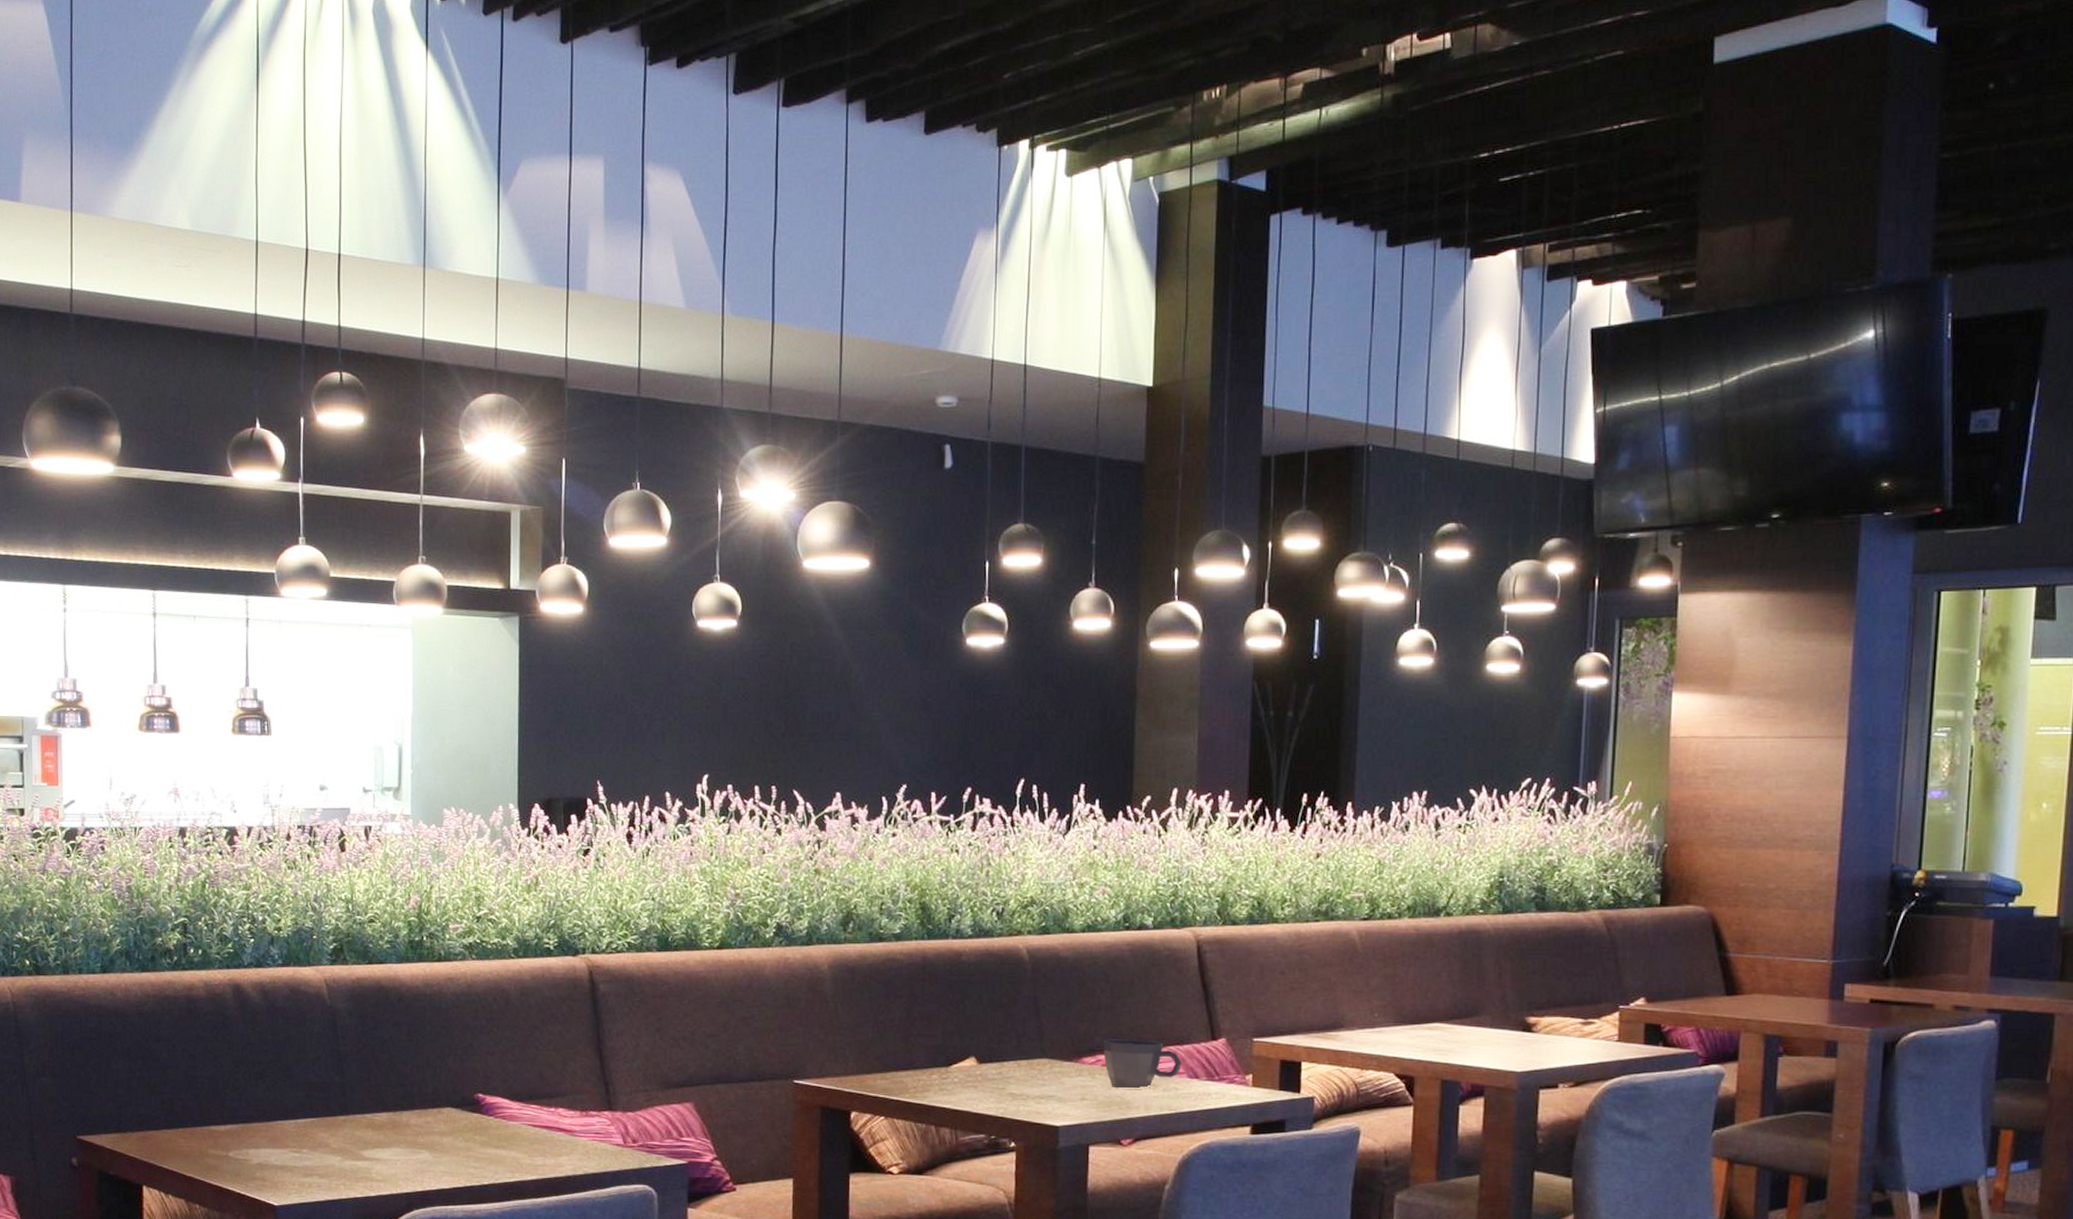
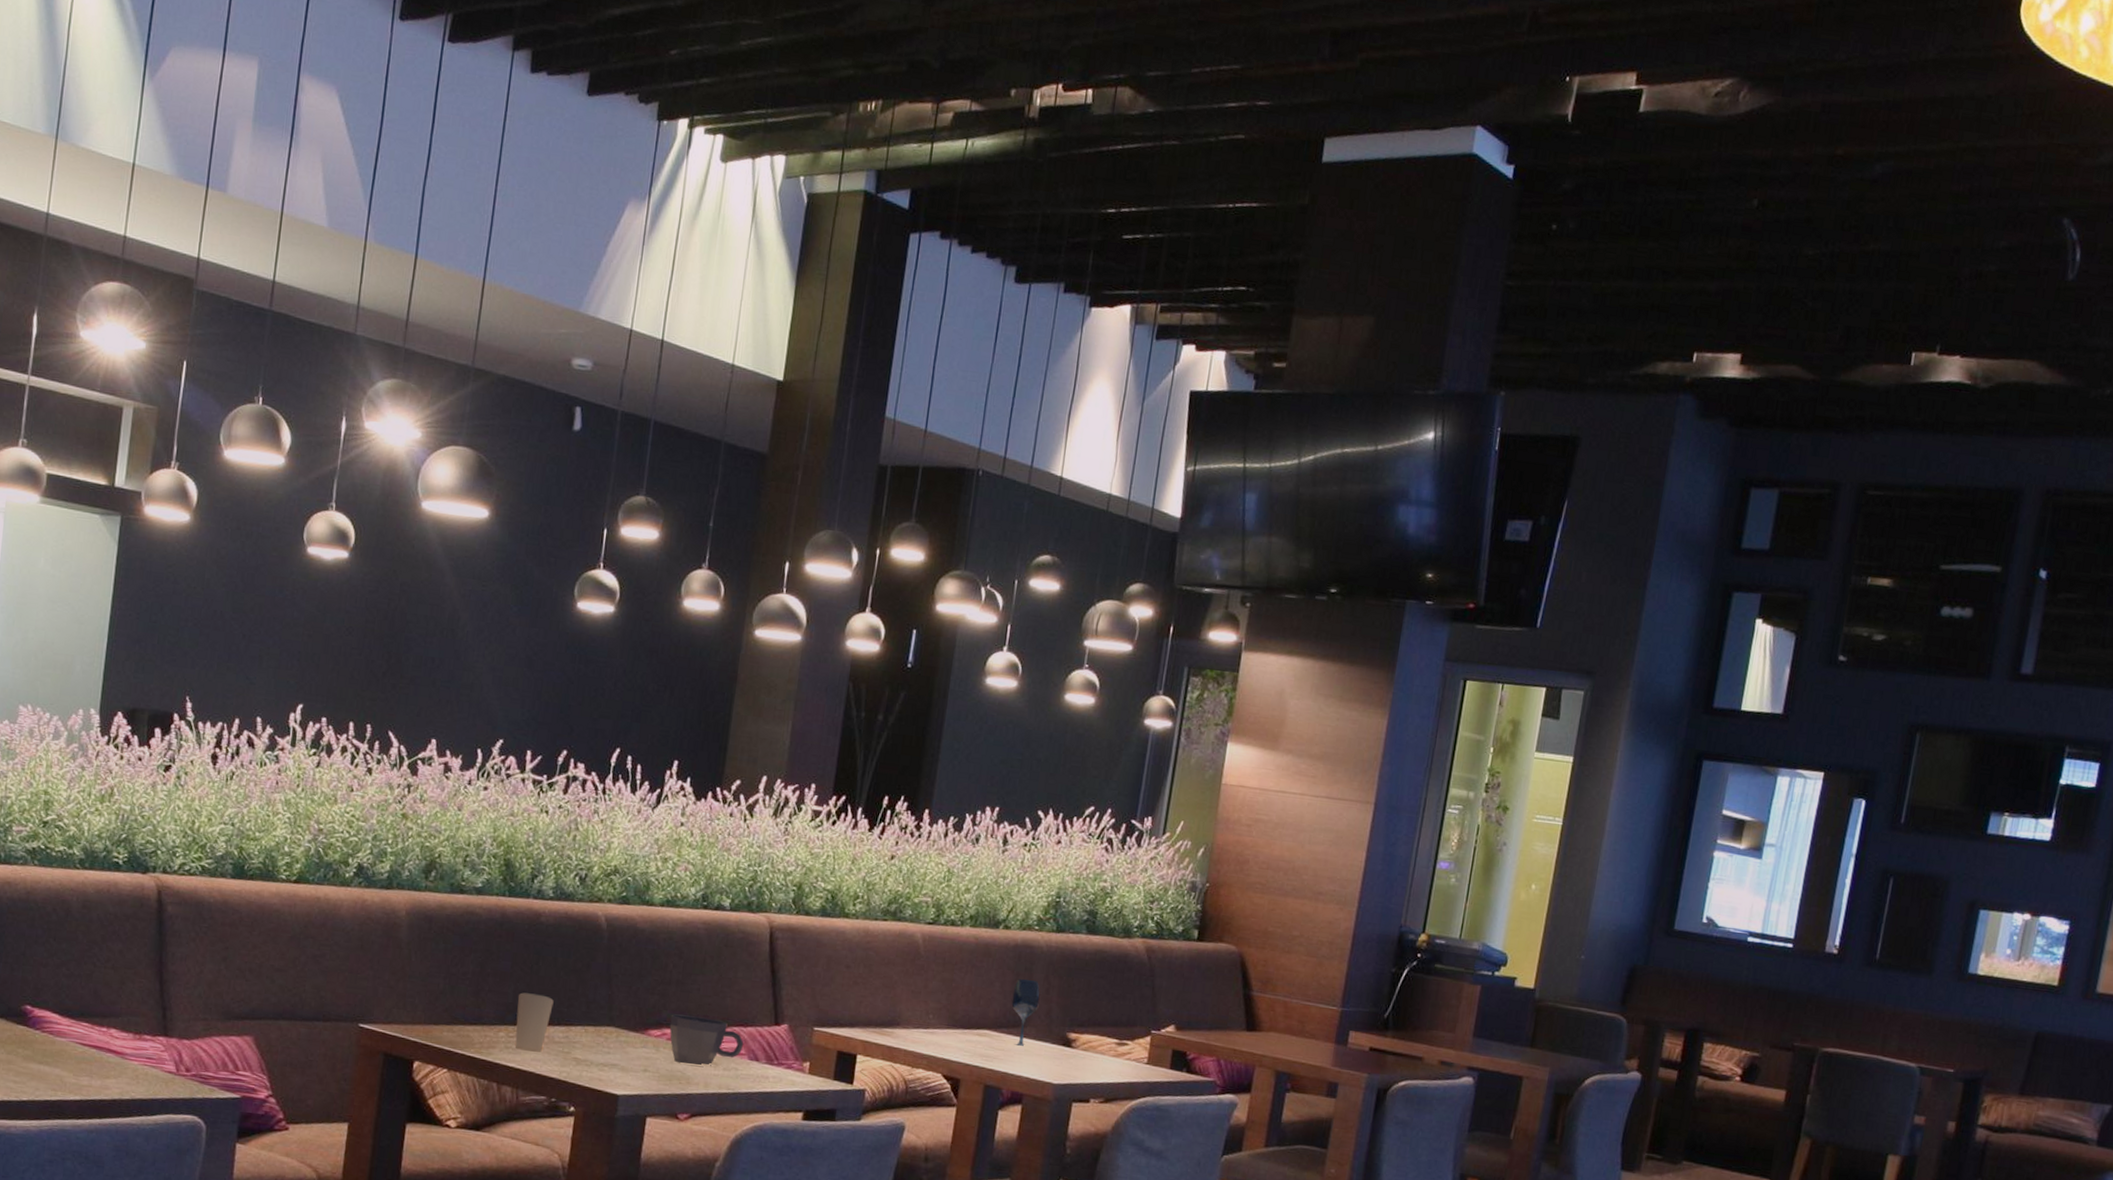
cup: none [947,1033,983,1091] -> present [514,992,554,1052]
wineglass: none [1462,967,1492,1036] -> present [1011,979,1041,1046]

